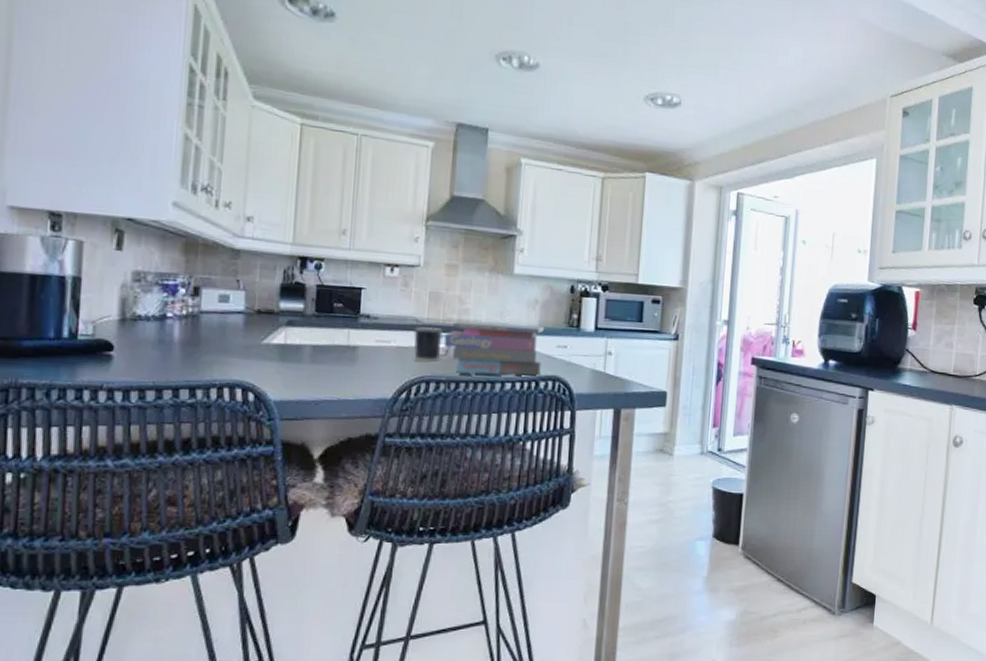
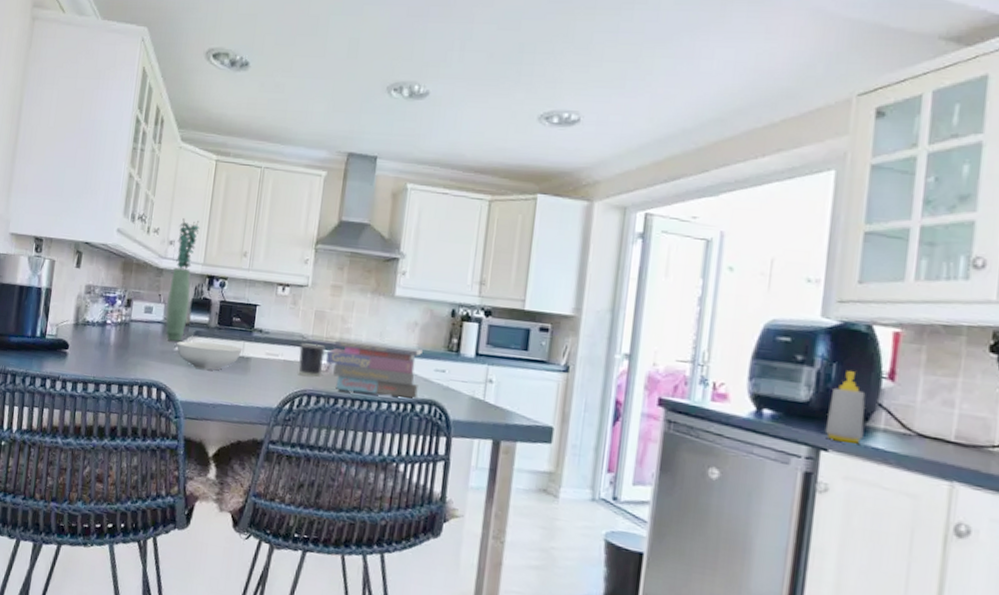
vase: none [247,190,286,334] -> present [165,218,200,342]
bowl: none [263,332,348,363] -> present [176,341,243,371]
soap bottle: none [871,324,898,382] -> present [824,371,866,444]

